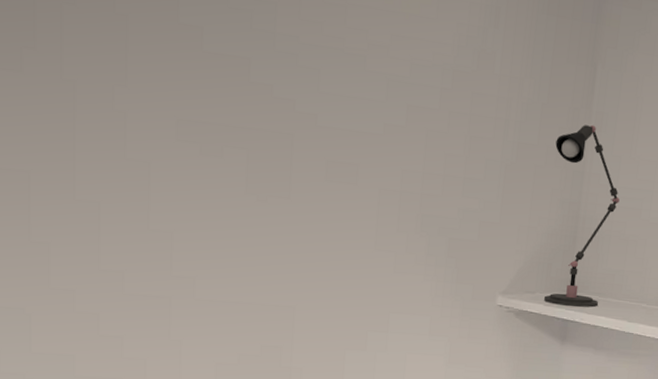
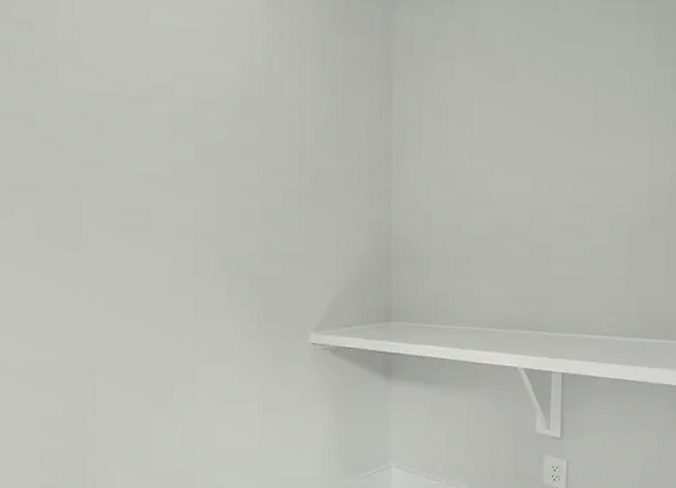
desk lamp: present [543,124,620,308] -> none [357,139,434,338]

